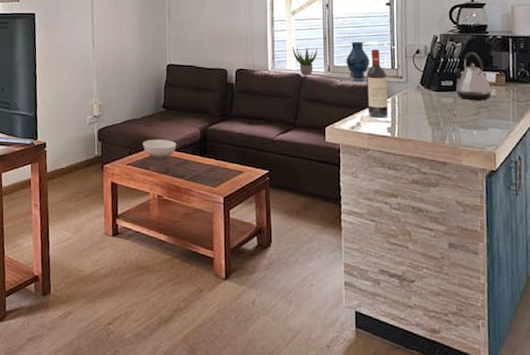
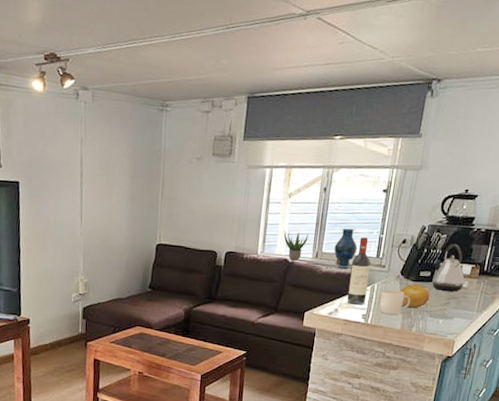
bowl: present [142,139,177,159] -> none [126,318,161,338]
mug: none [404,100,438,128] -> present [380,289,411,316]
fruit: none [423,94,457,120] -> present [400,284,430,308]

